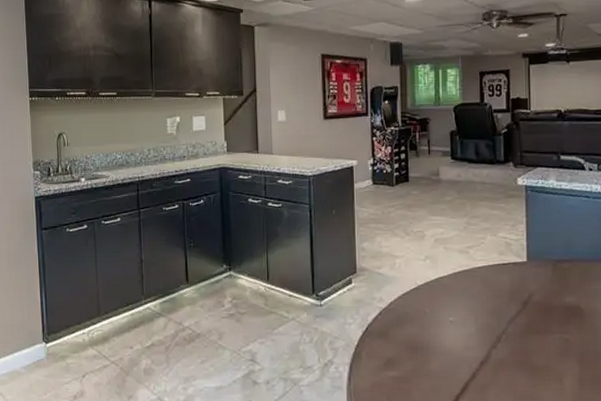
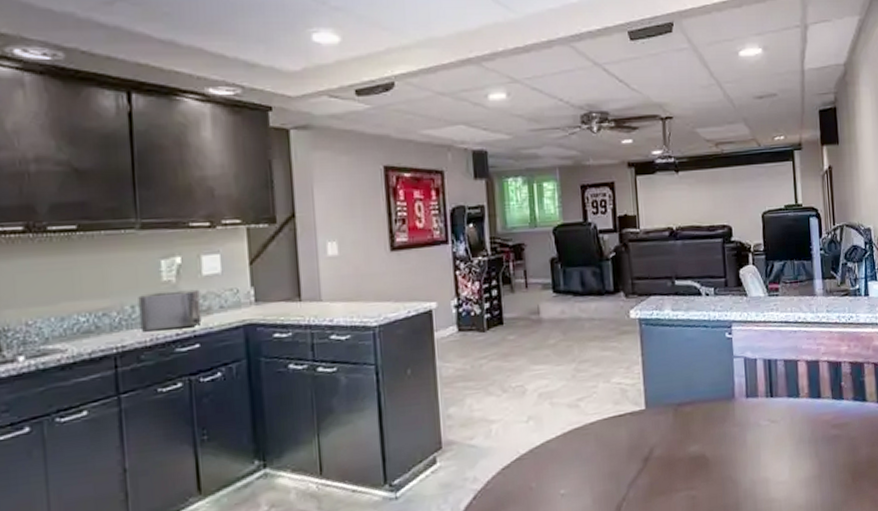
toaster: none [152,140,192,168] -> present [138,289,202,332]

